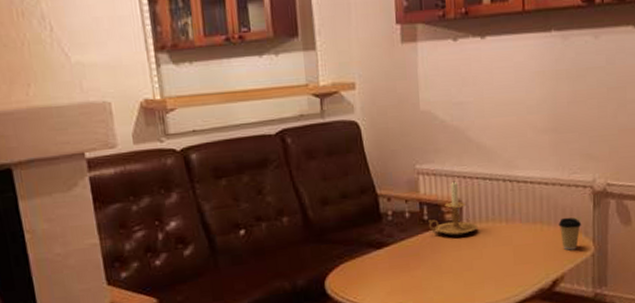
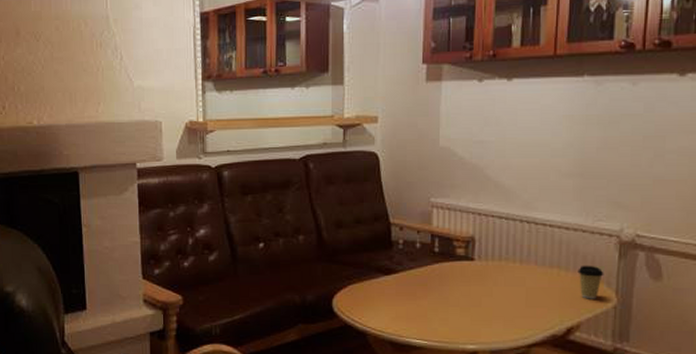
candle holder: present [428,181,478,236] -> none [439,217,490,271]

